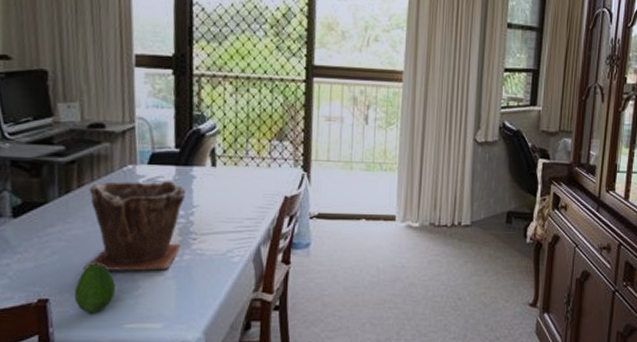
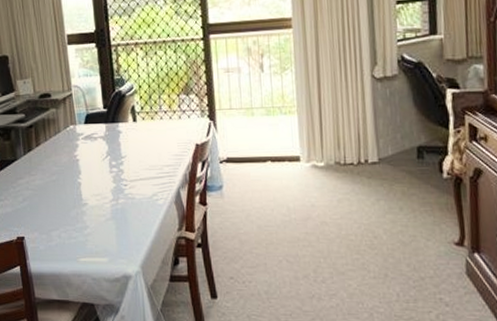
fruit: present [74,263,115,314] -> none [41,207,70,249]
plant pot: present [82,181,186,271] -> none [44,137,115,213]

